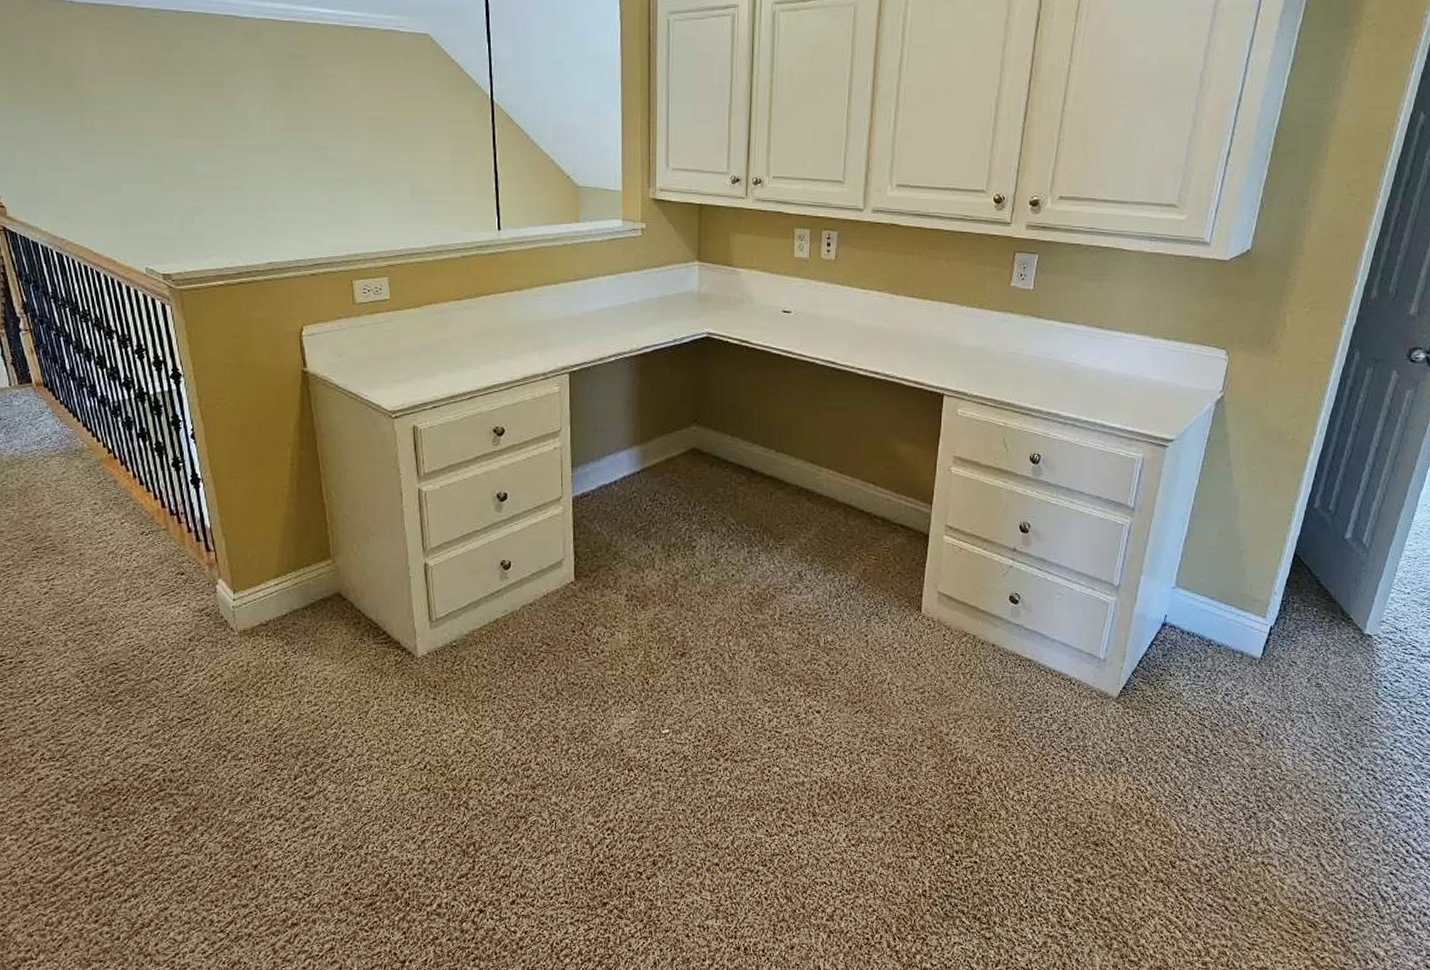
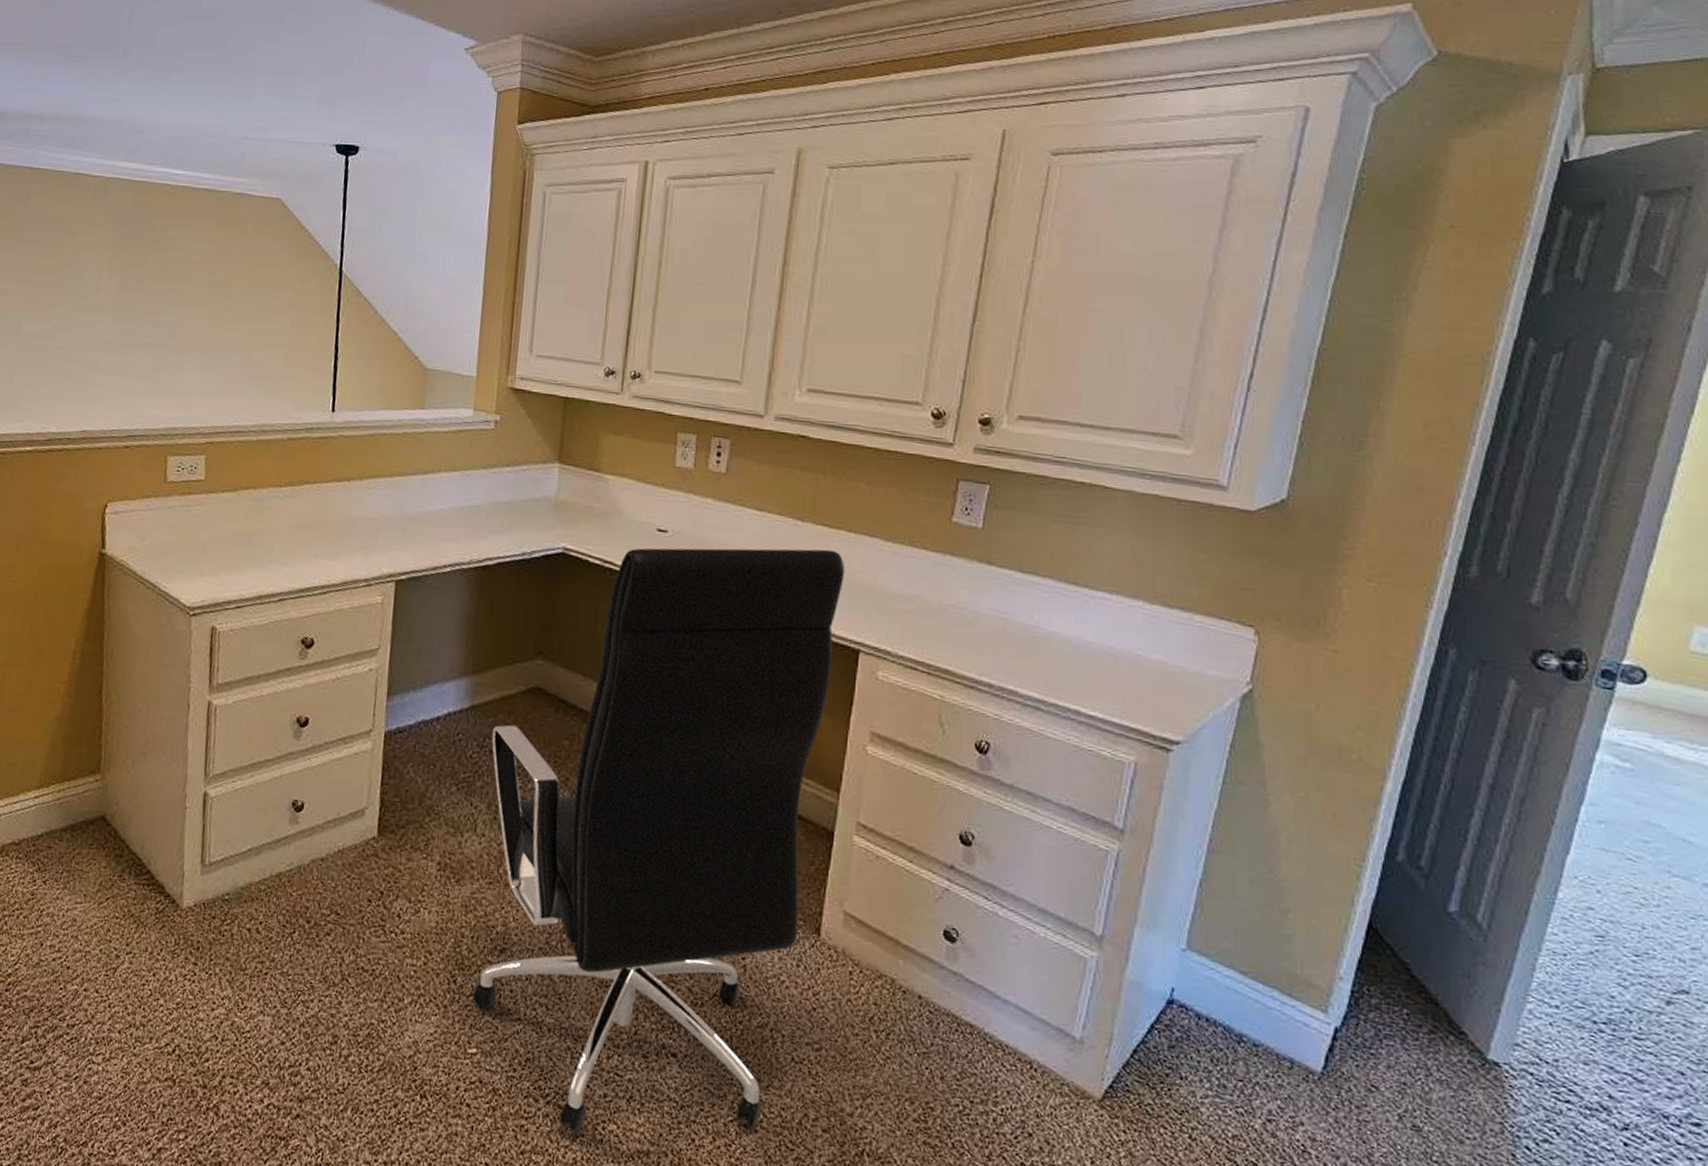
office chair: none [661,316,930,778] -> present [472,548,845,1134]

